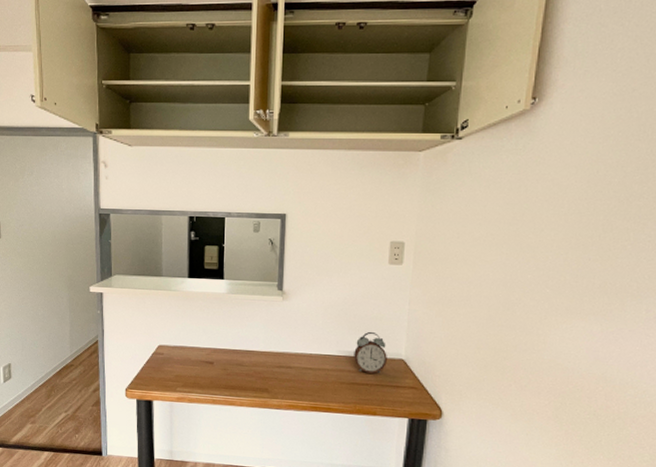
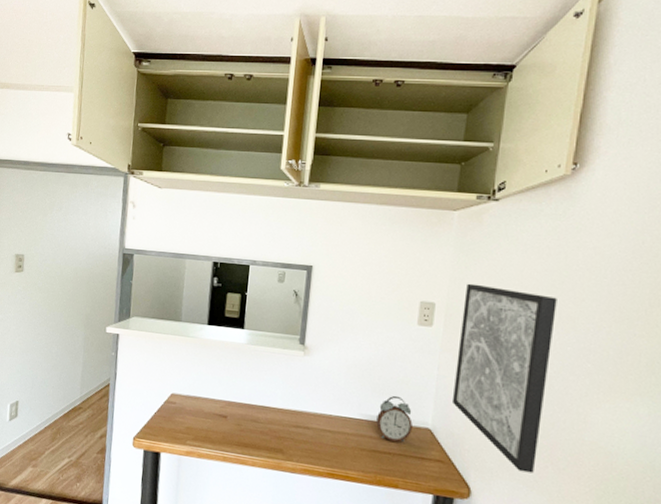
wall art: none [422,221,518,392] -> present [451,283,557,474]

